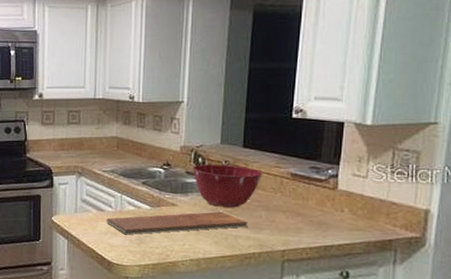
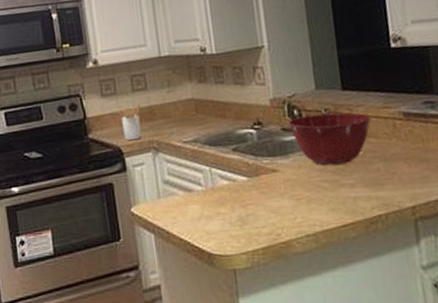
utensil holder: none [52,134,72,164] -> present [117,103,141,141]
chopping board: present [107,211,248,235] -> none [197,170,367,217]

